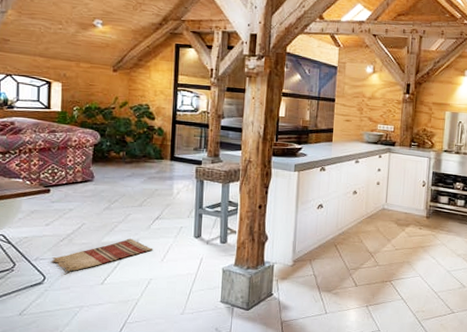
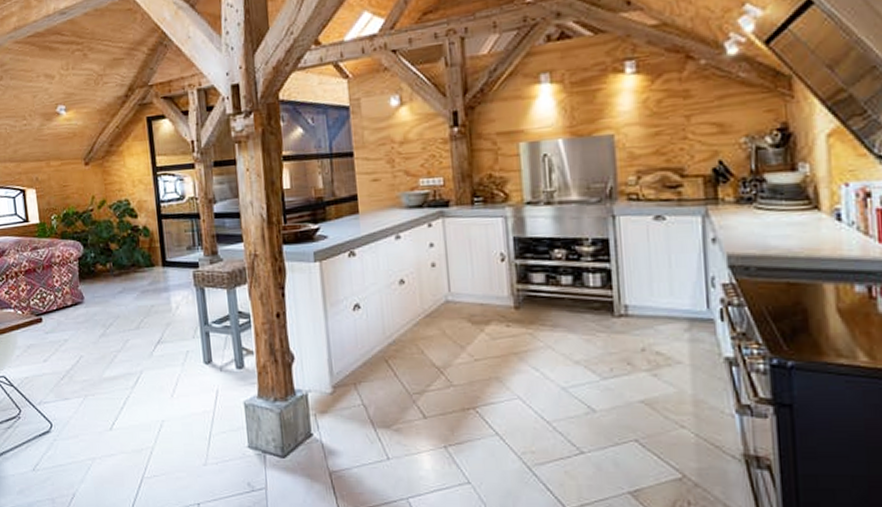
rug: present [52,238,153,273] -> none [55,370,160,418]

